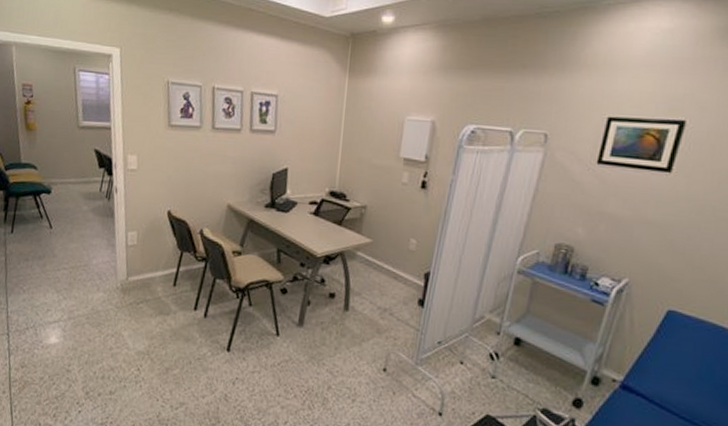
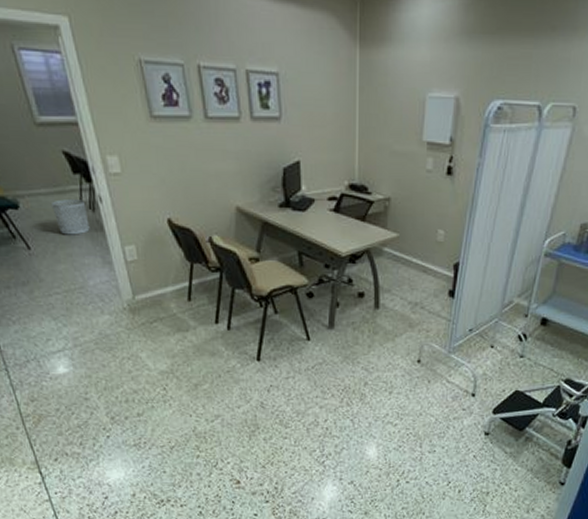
waste bin: none [76,188,104,219] -> present [52,199,90,235]

